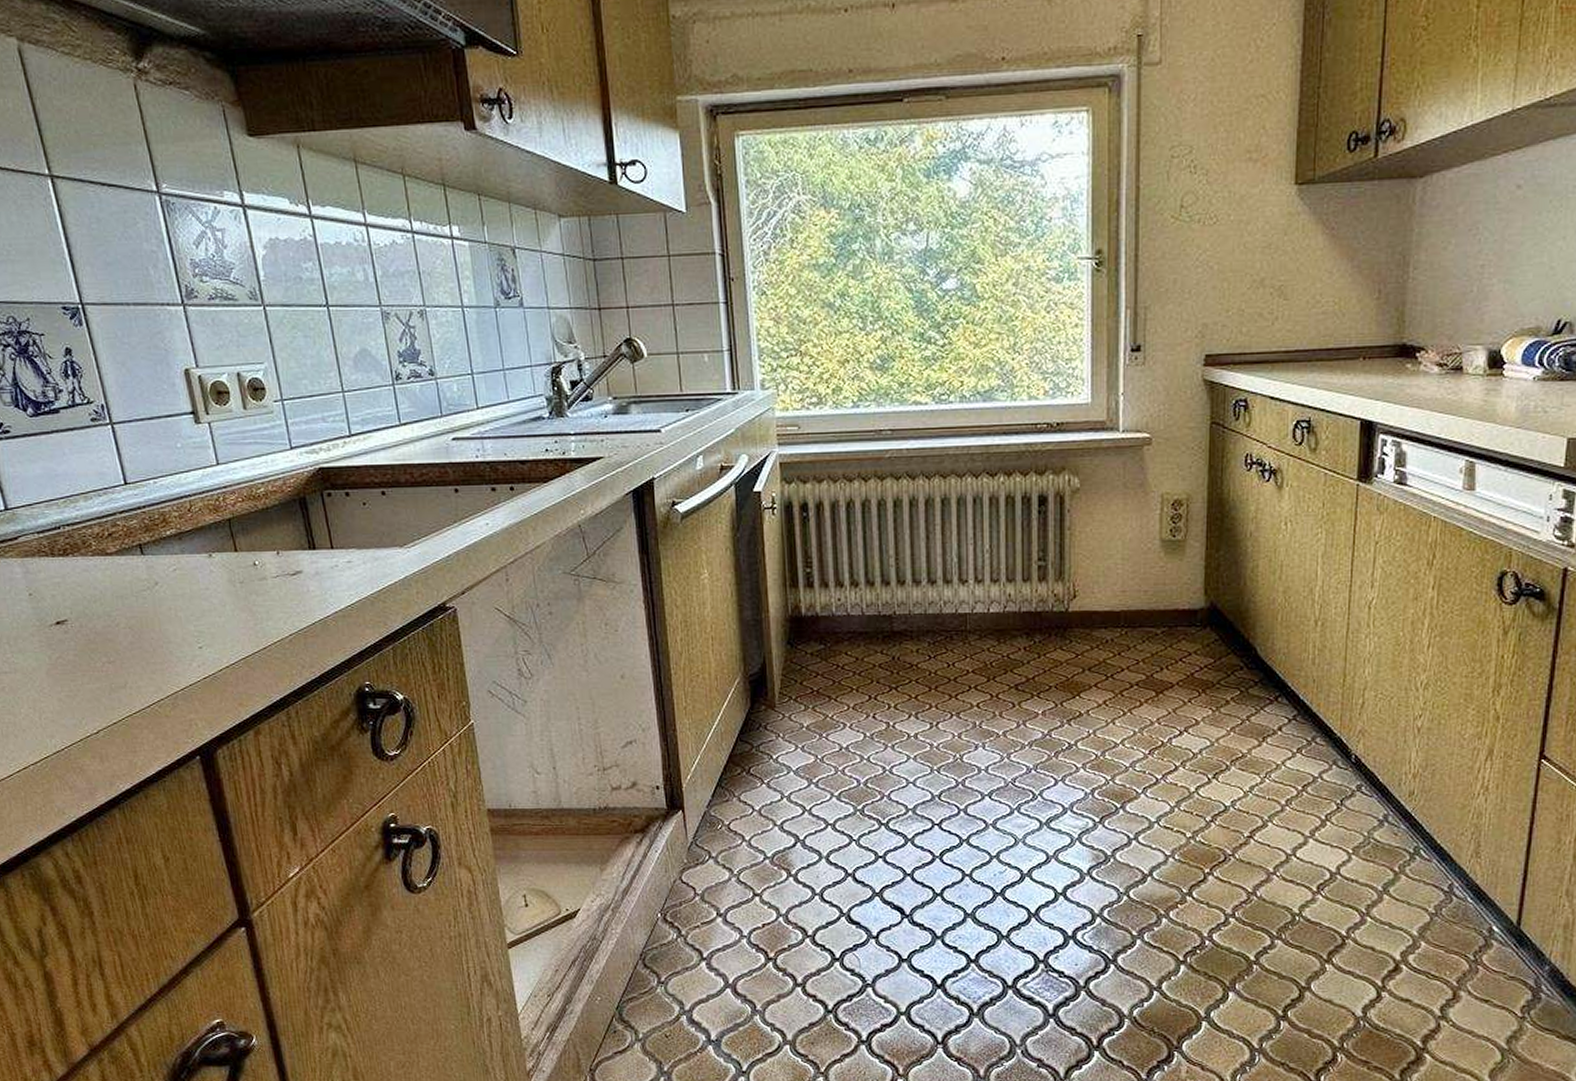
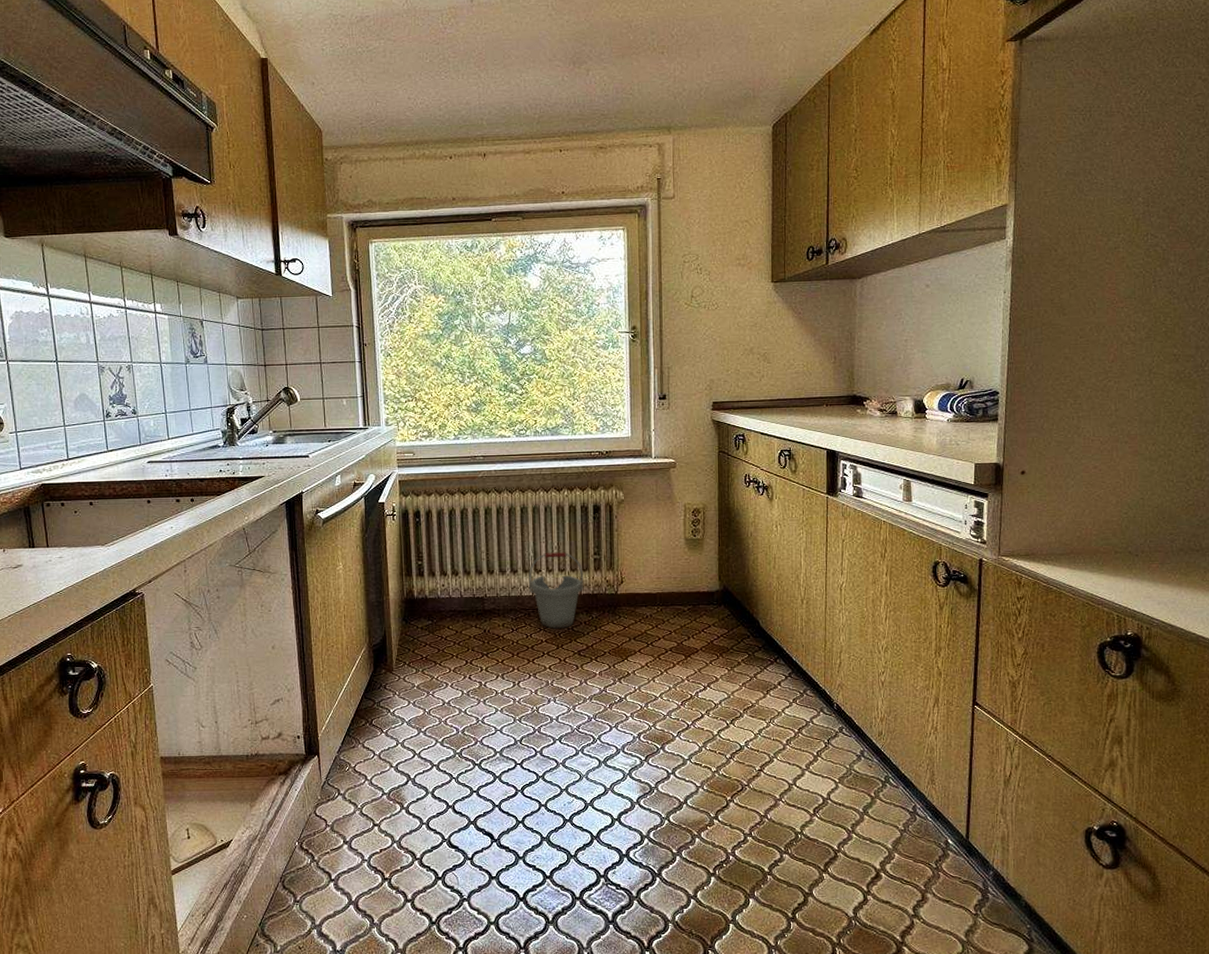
bucket: none [951,556,1024,656] -> present [529,551,584,629]

